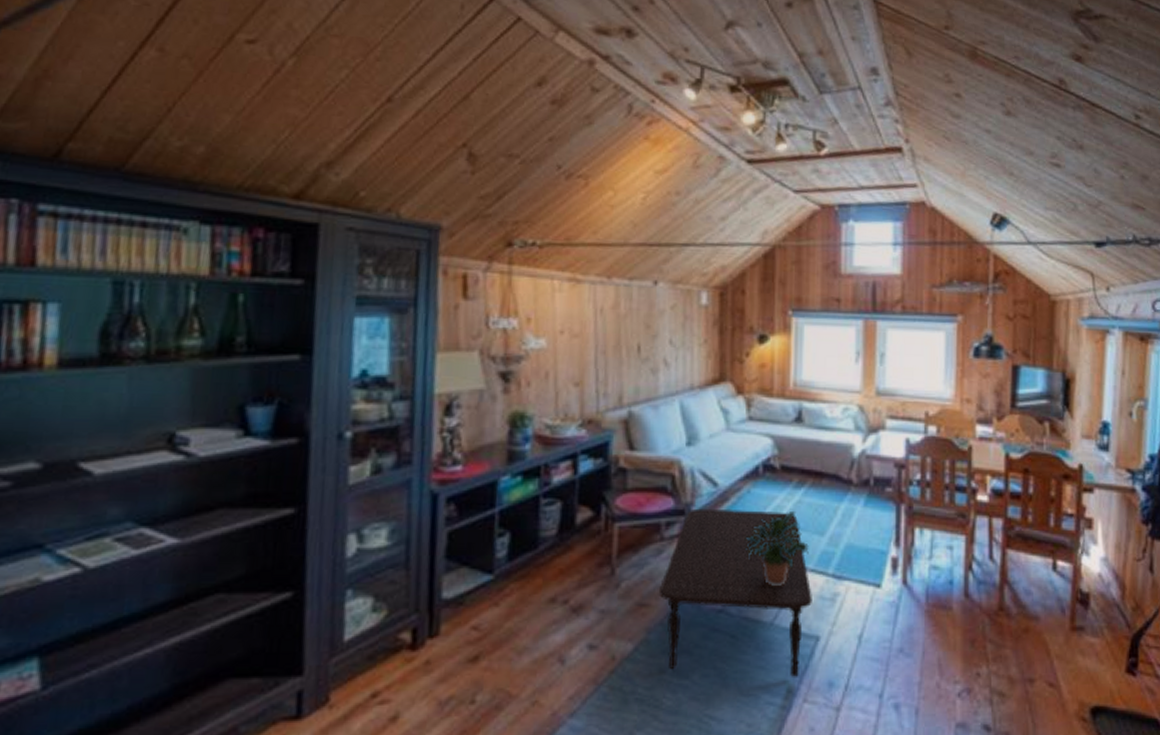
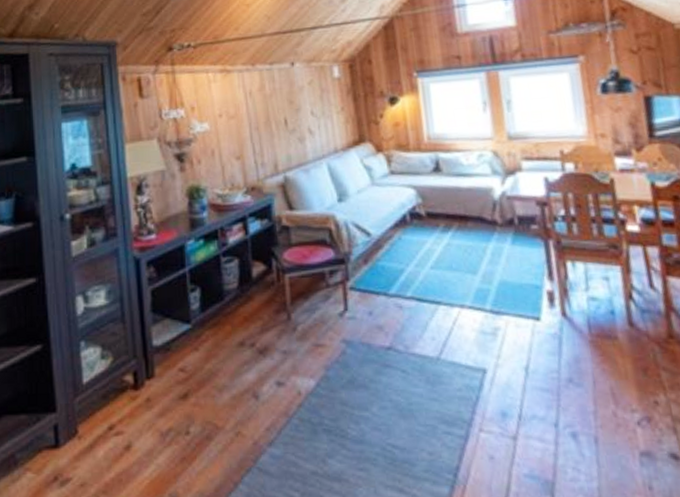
coffee table: present [658,508,812,678] -> none [330,255,475,409]
potted plant: present [743,510,809,586] -> none [401,253,464,323]

